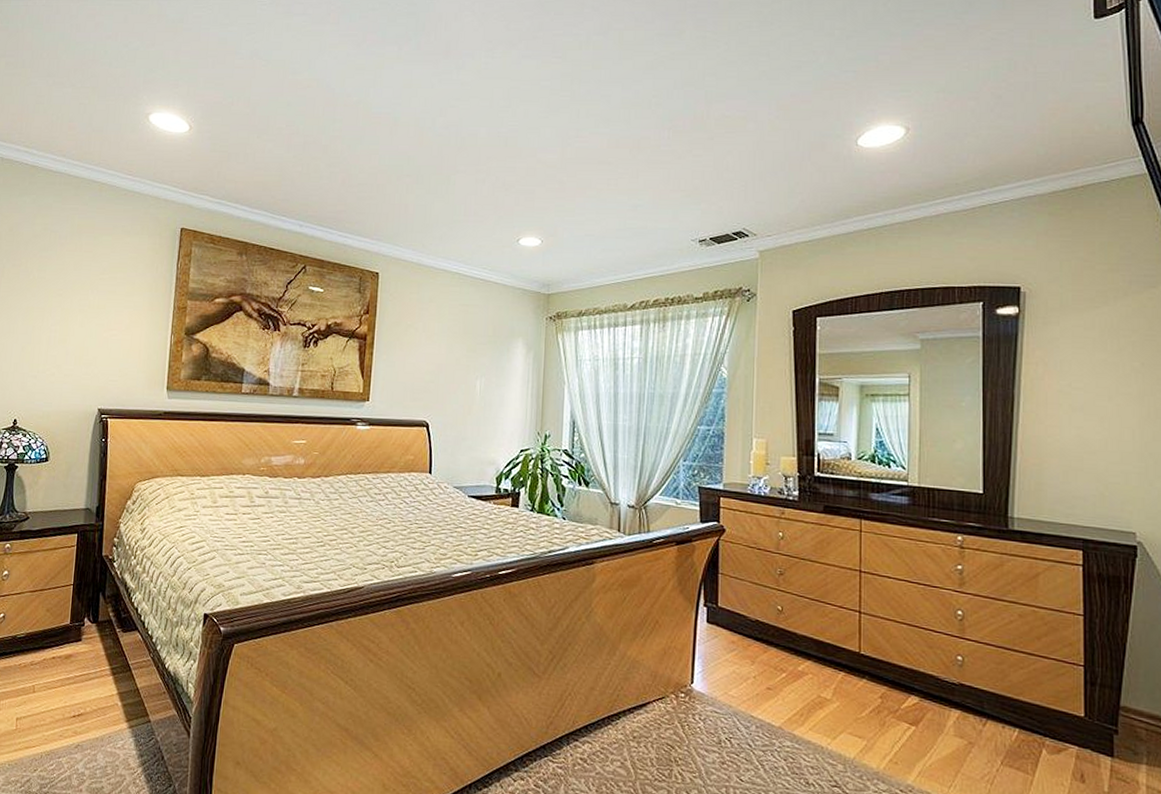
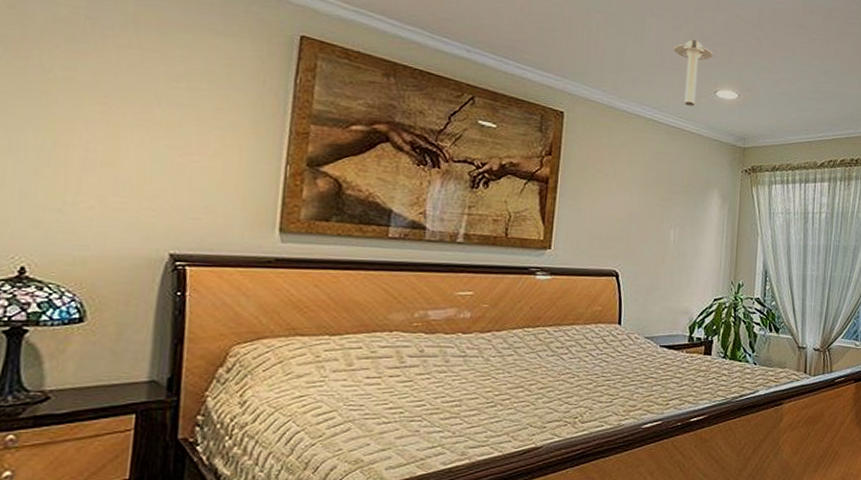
ceiling light: none [477,191,516,257] -> present [673,39,713,106]

